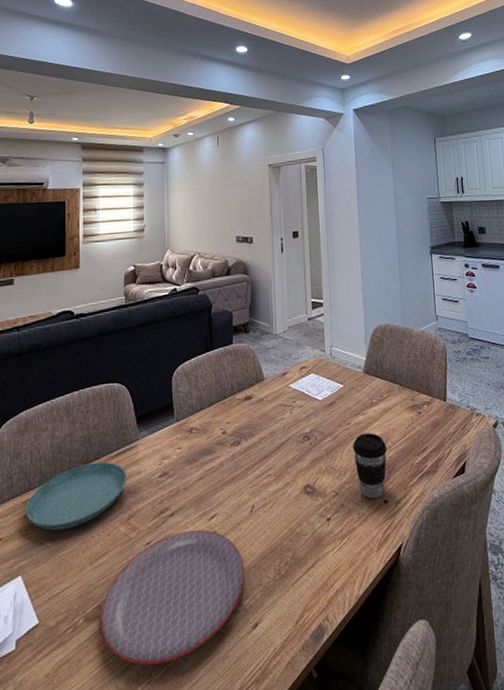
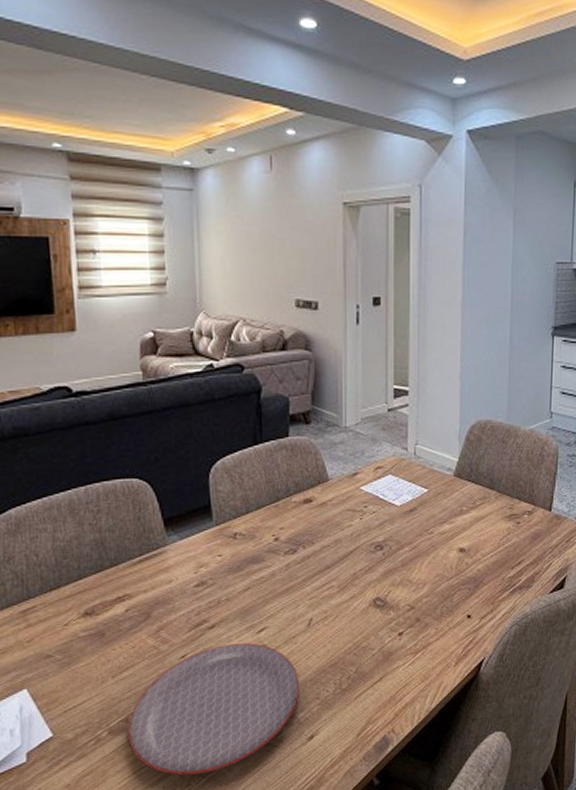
saucer: present [25,461,127,531] -> none [25,568,154,643]
coffee cup: present [353,433,388,499] -> none [435,543,476,614]

